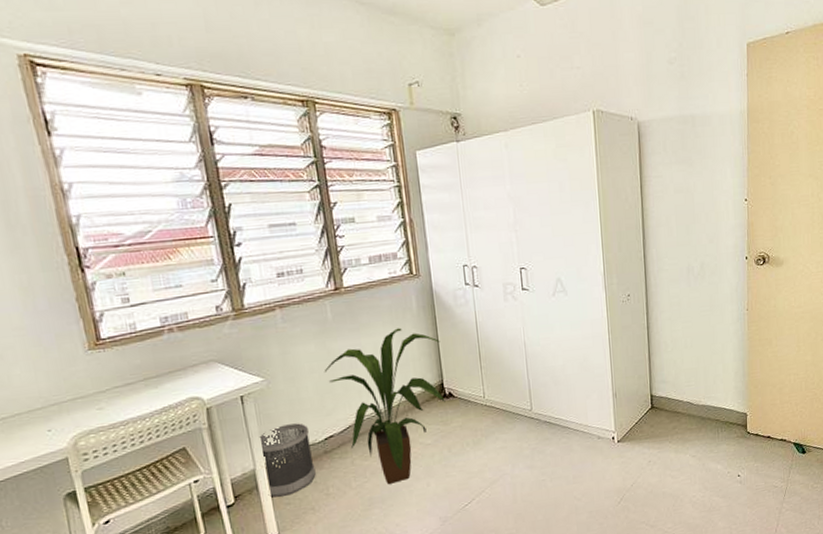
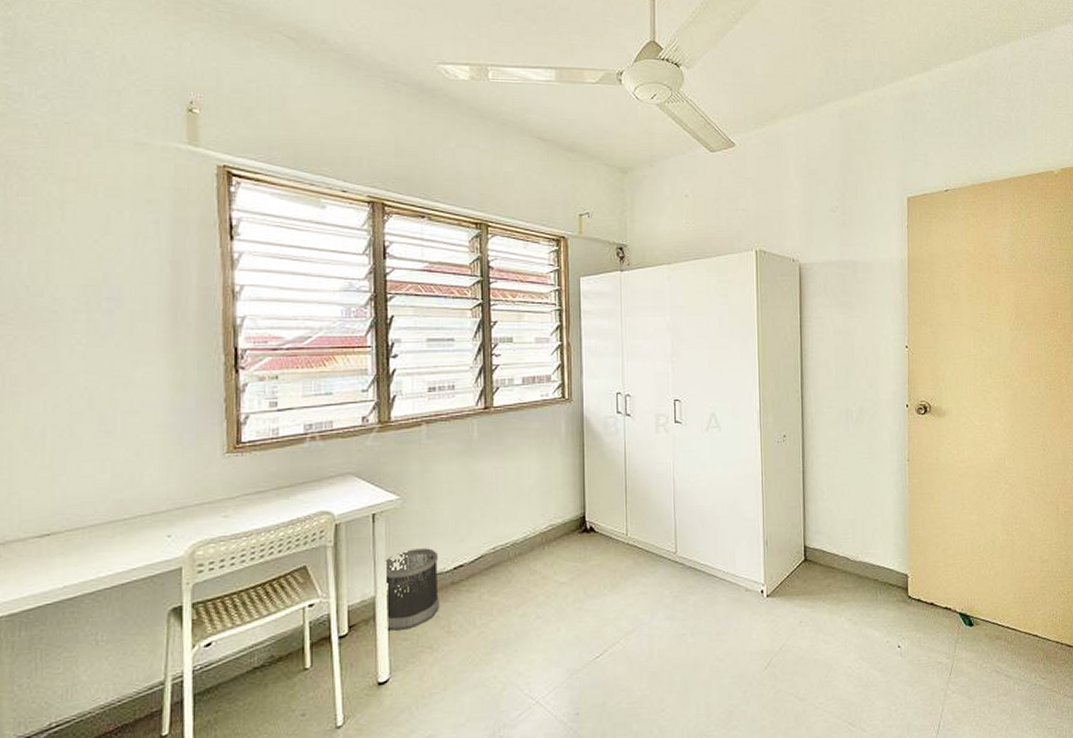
house plant: present [324,328,445,484] -> none [462,453,586,625]

